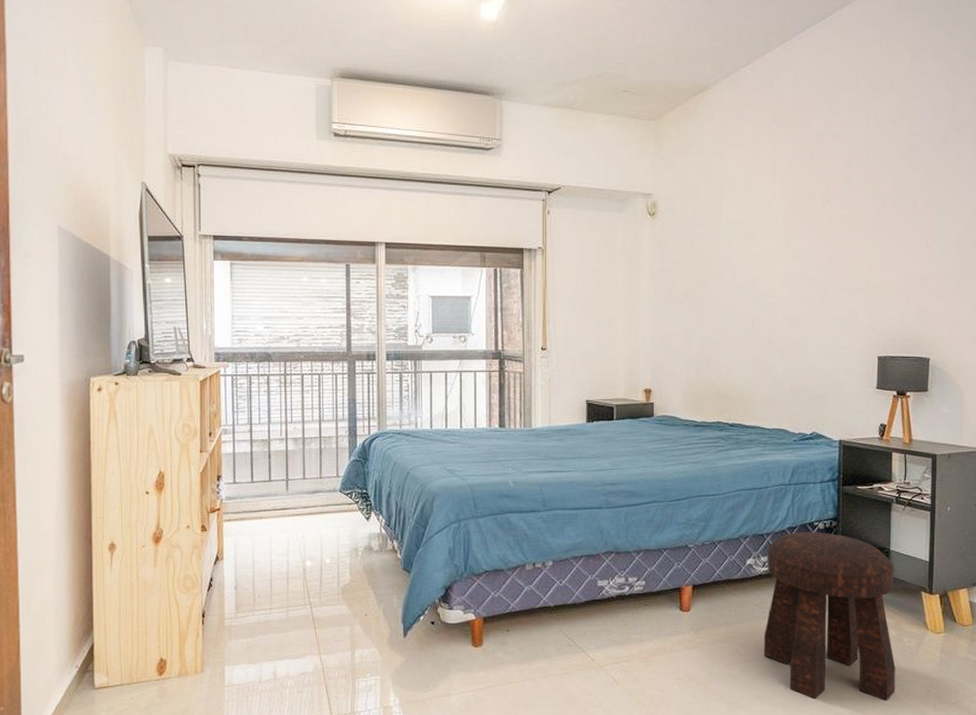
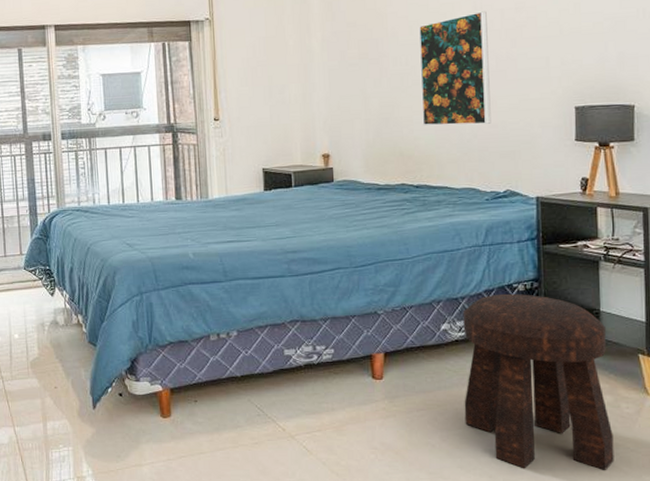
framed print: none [740,260,804,368] -> present [419,11,491,126]

